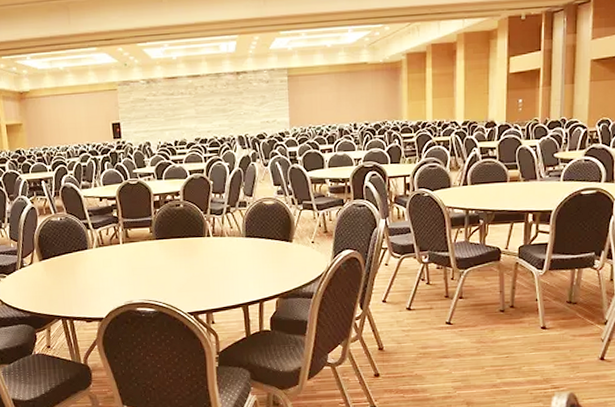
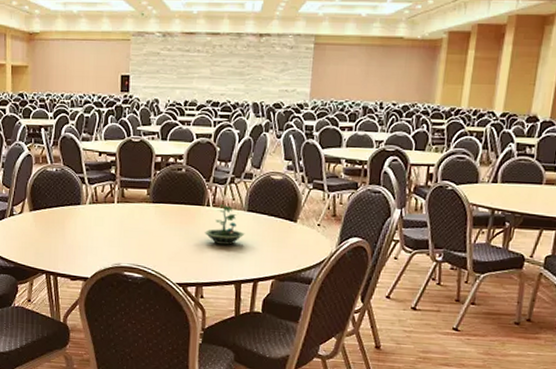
terrarium: none [208,233,246,271] -> present [205,204,245,245]

